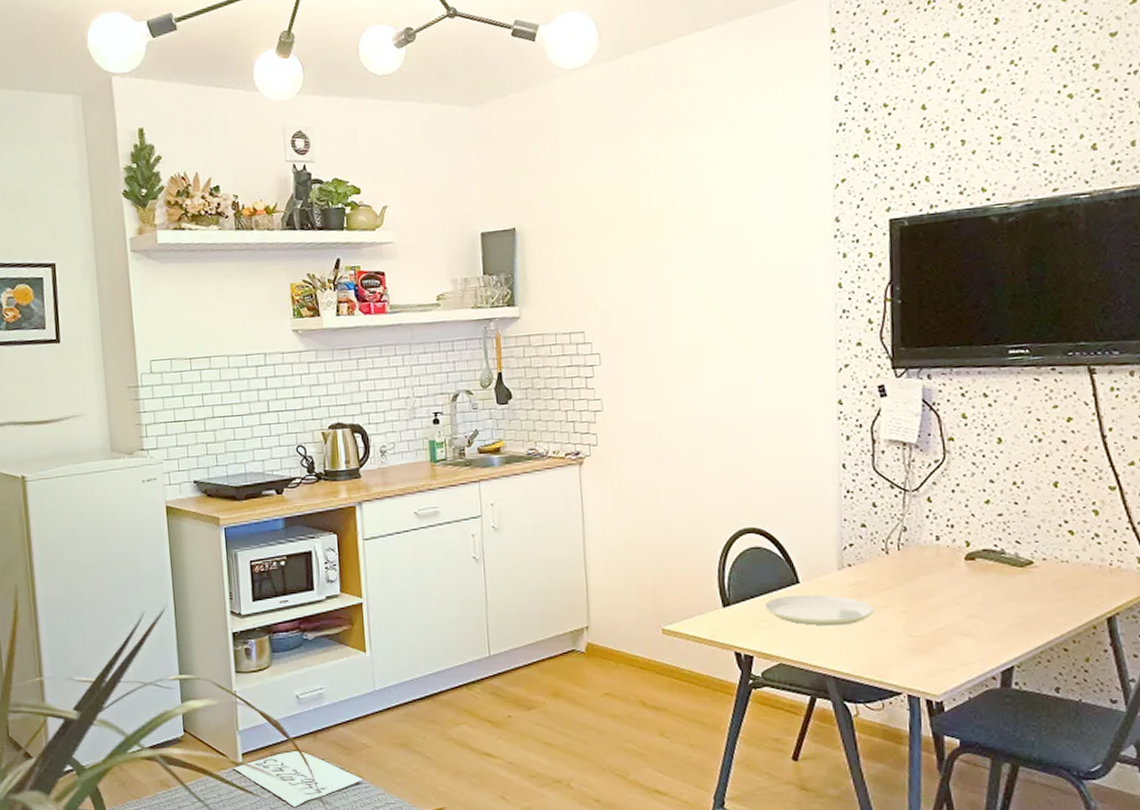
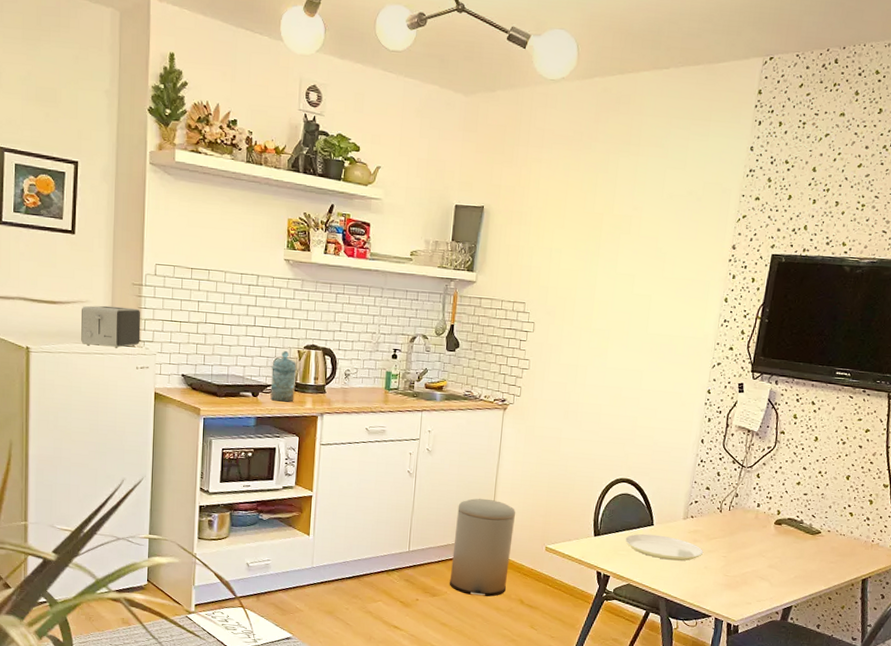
toaster: none [76,413,144,465] -> present [81,305,141,349]
canister: none [293,434,325,496] -> present [270,350,297,402]
pedal bin: none [542,578,620,702] -> present [449,498,516,597]

